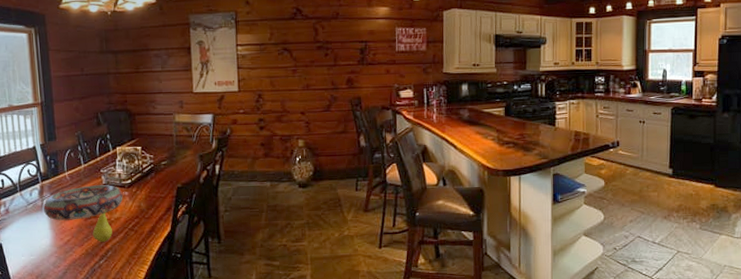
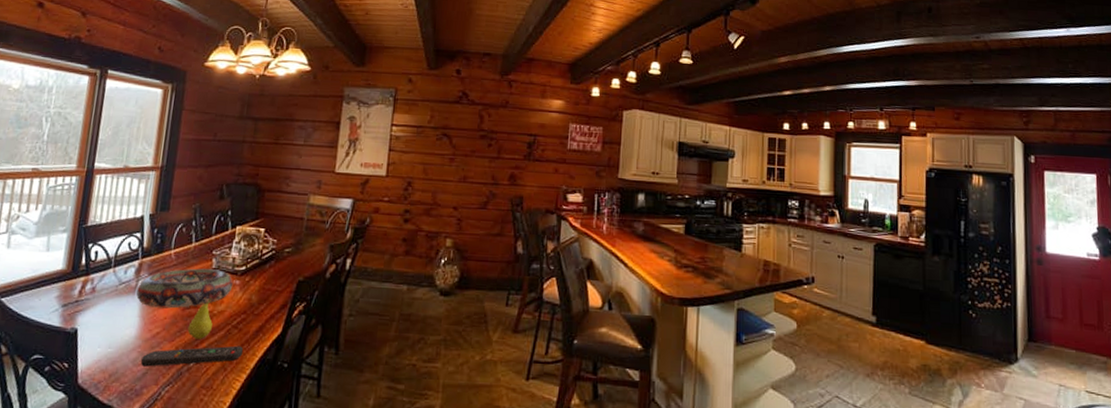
remote control: none [60,244,141,268] -> present [141,345,243,367]

